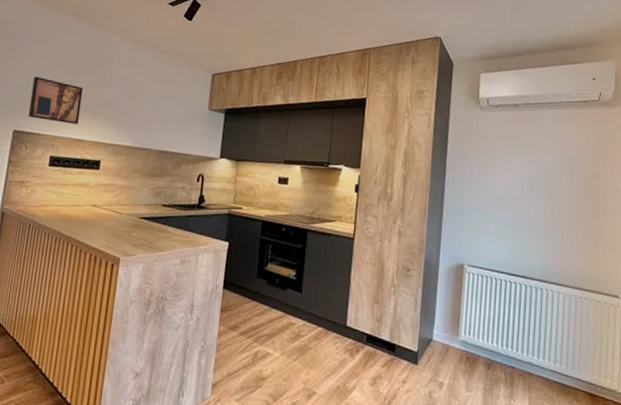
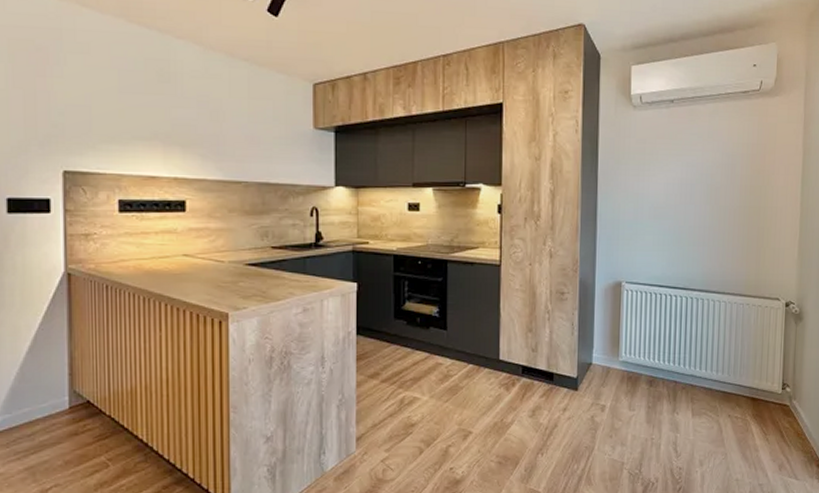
wall art: present [28,76,84,124] -> none [78,100,149,158]

